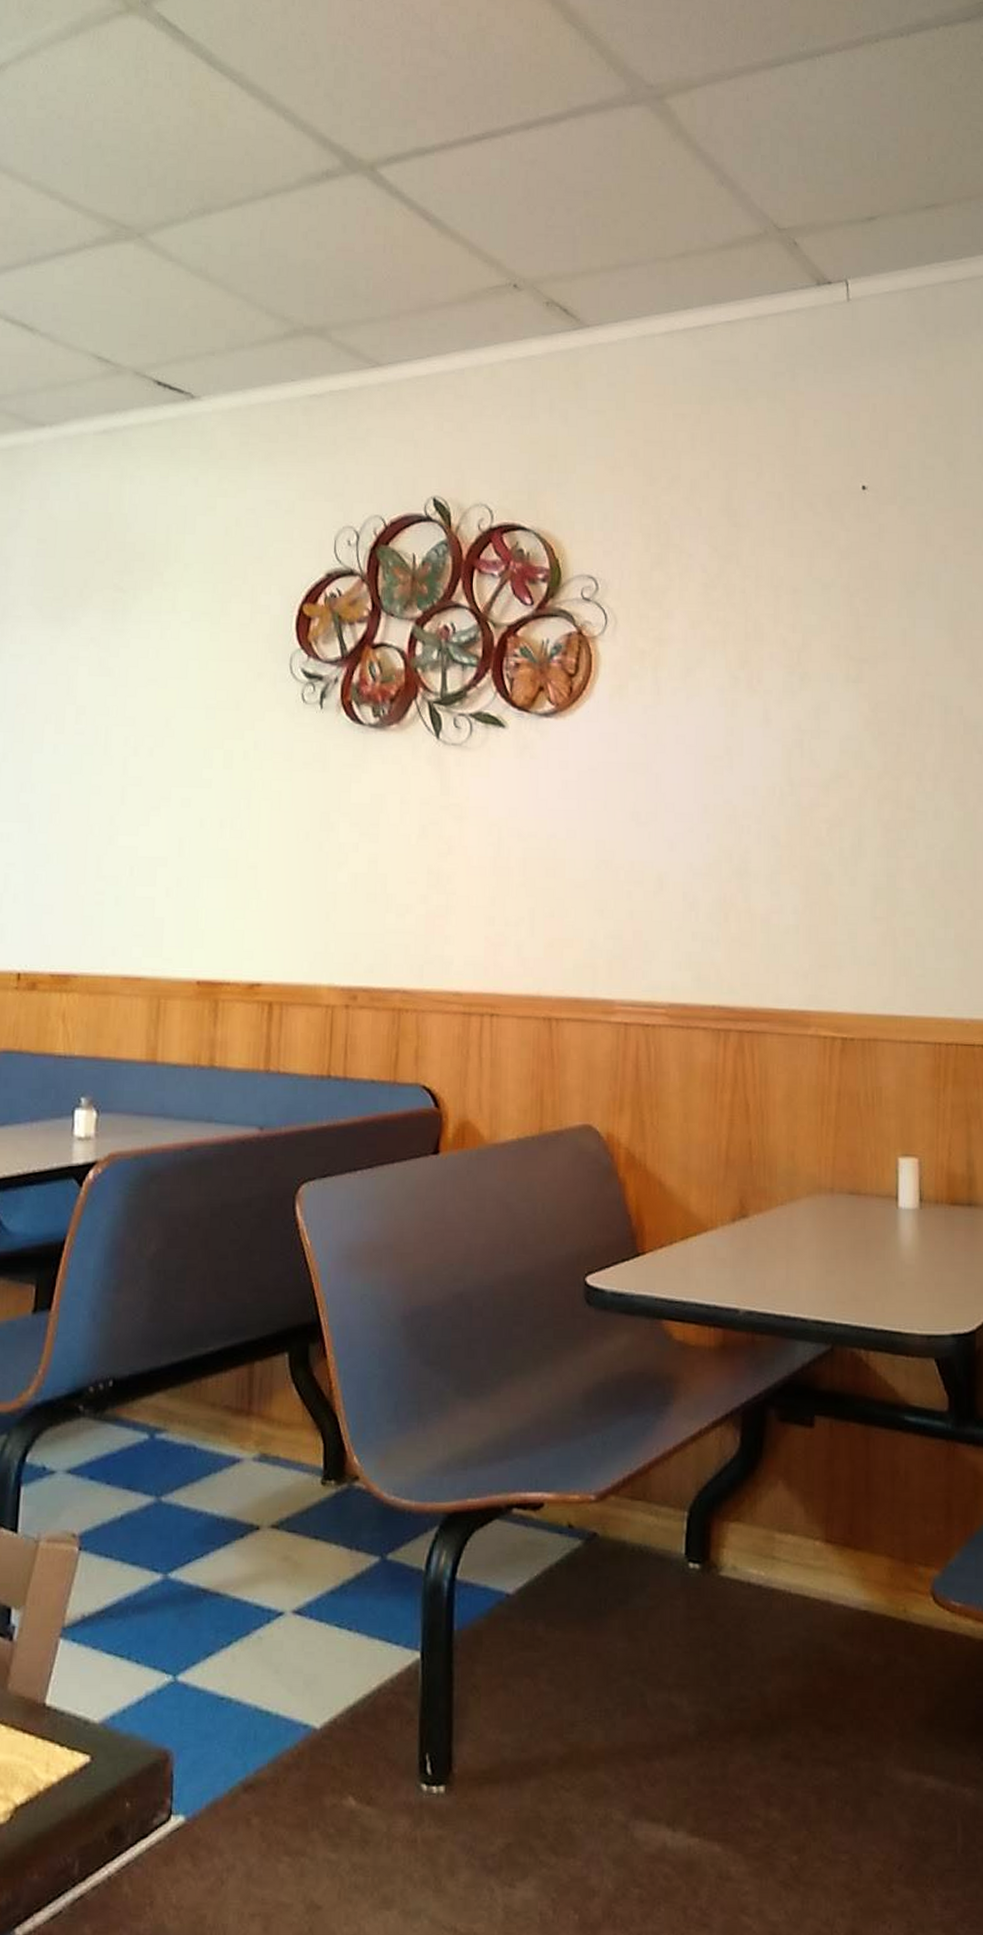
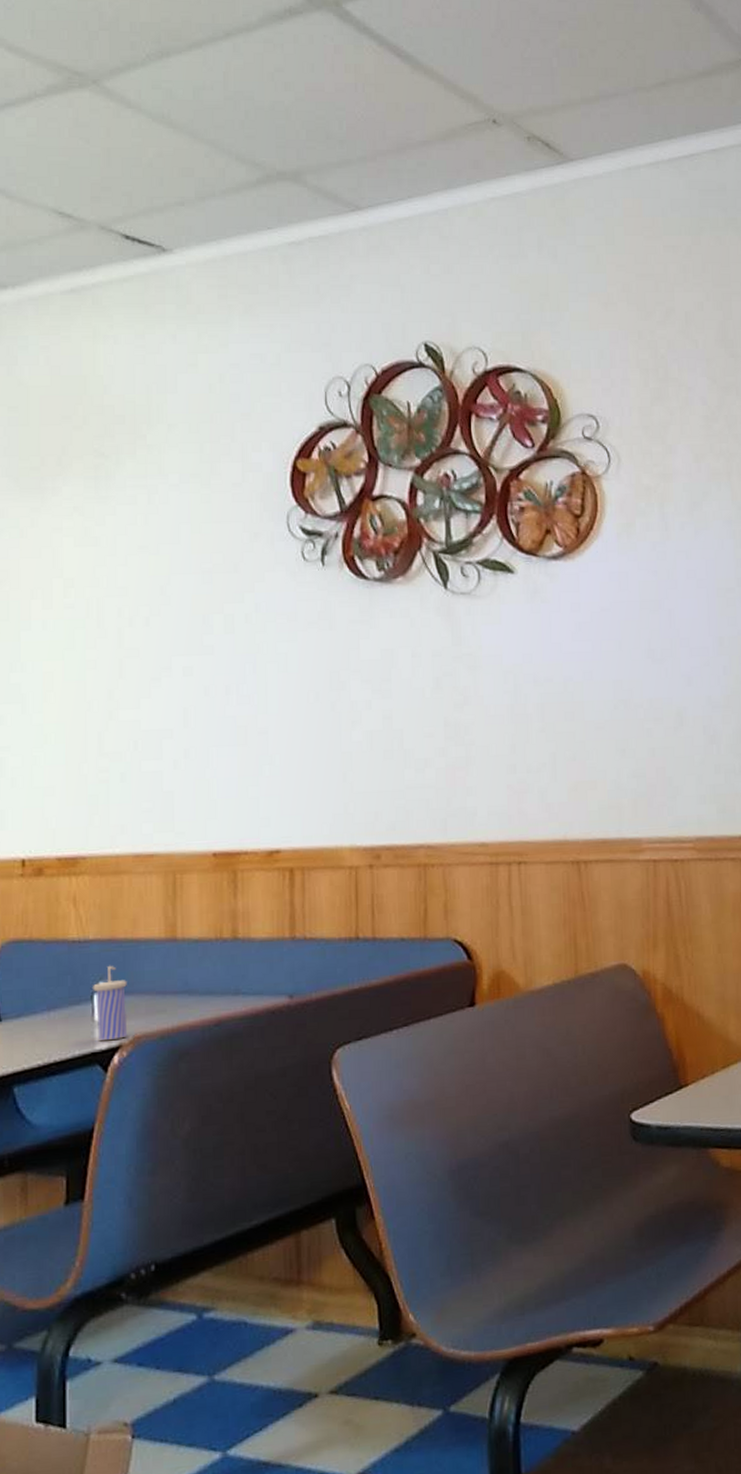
beverage cup: none [73,1082,107,1156] -> present [92,965,128,1041]

